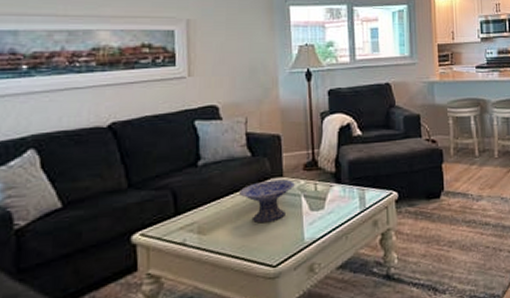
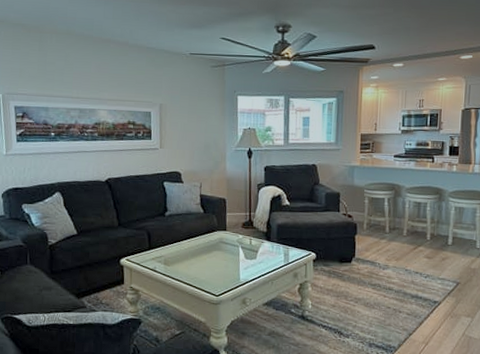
decorative bowl: present [239,179,295,224] -> none [194,232,235,264]

